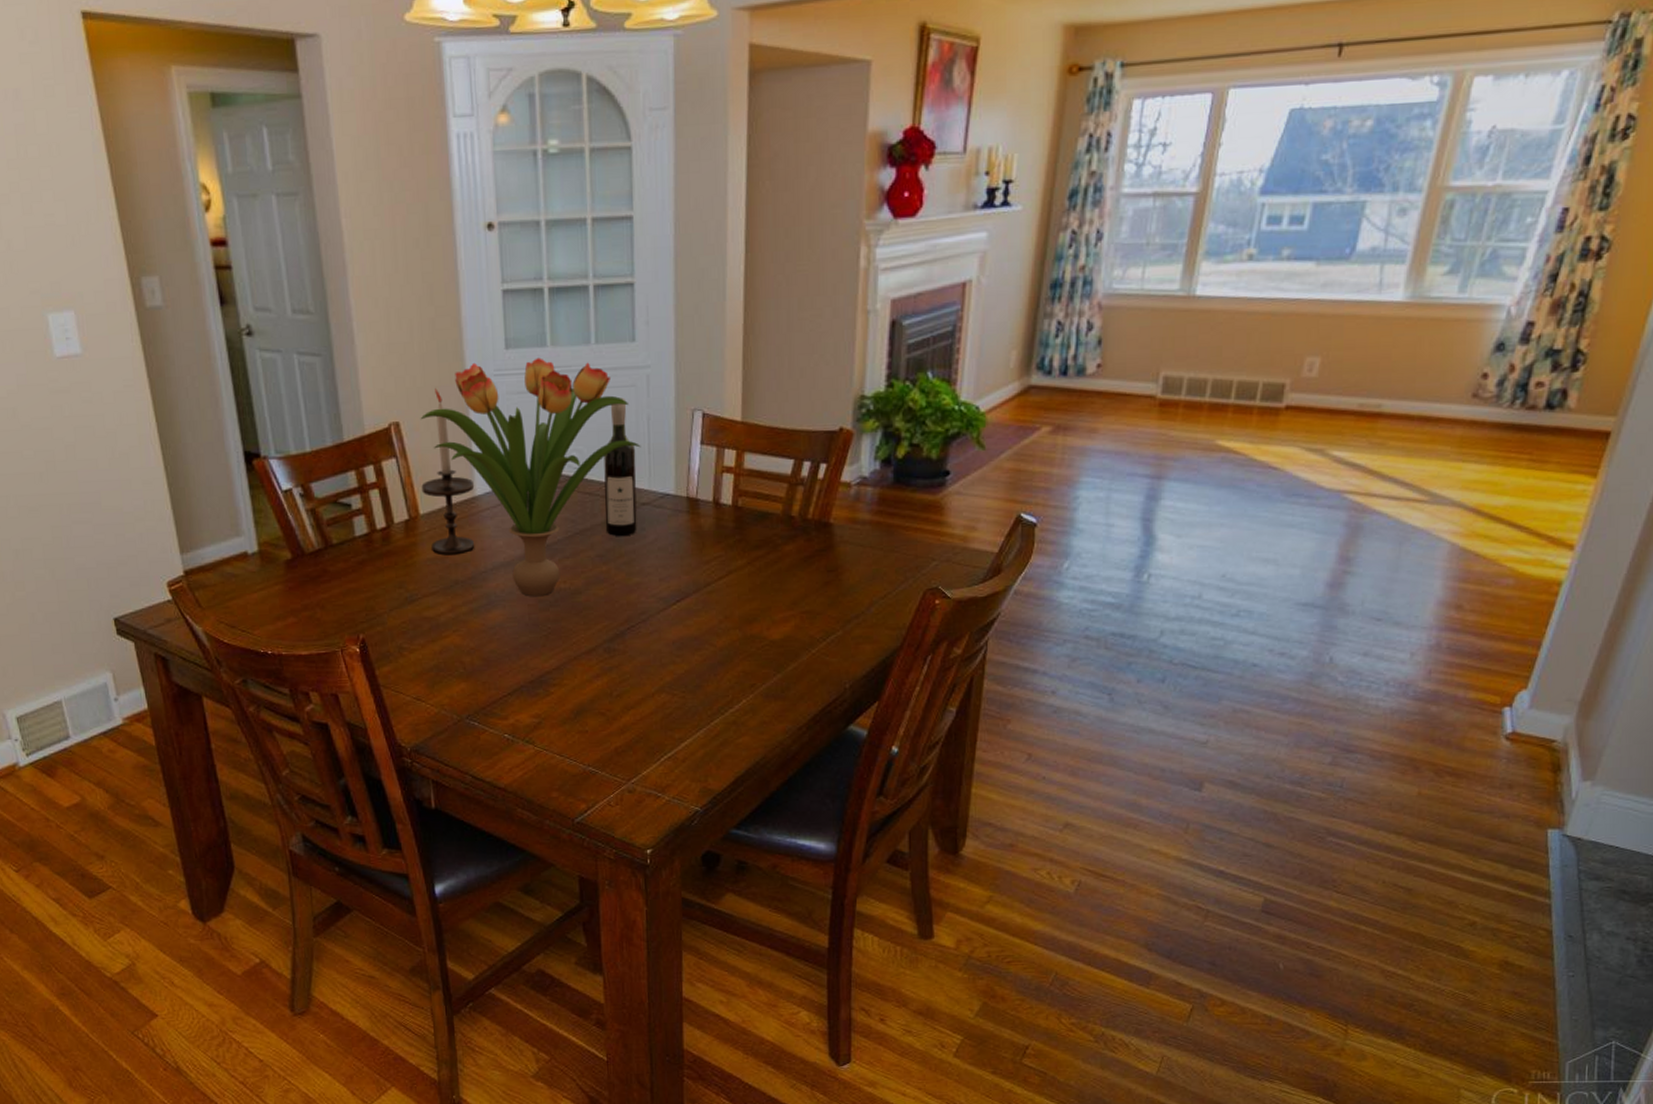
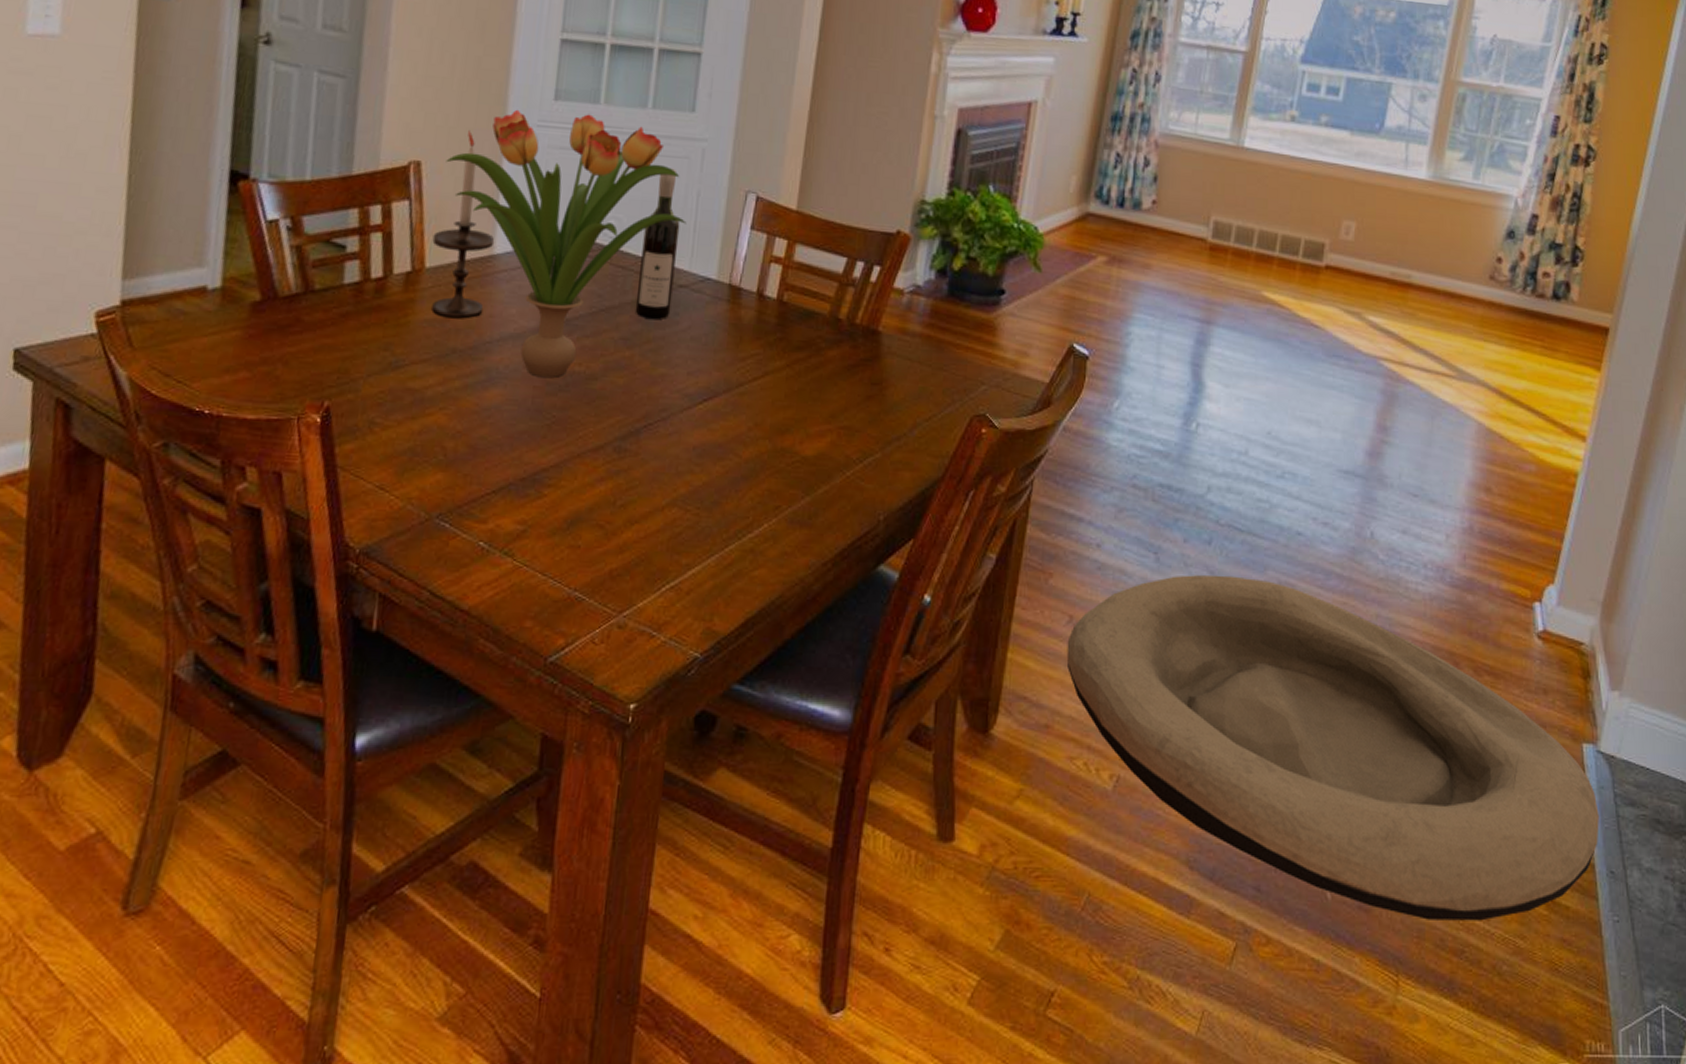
dog bed: none [1027,708,1560,982] -> present [1066,575,1599,921]

